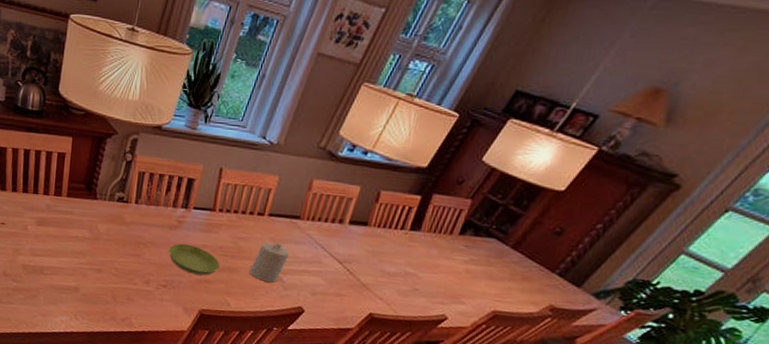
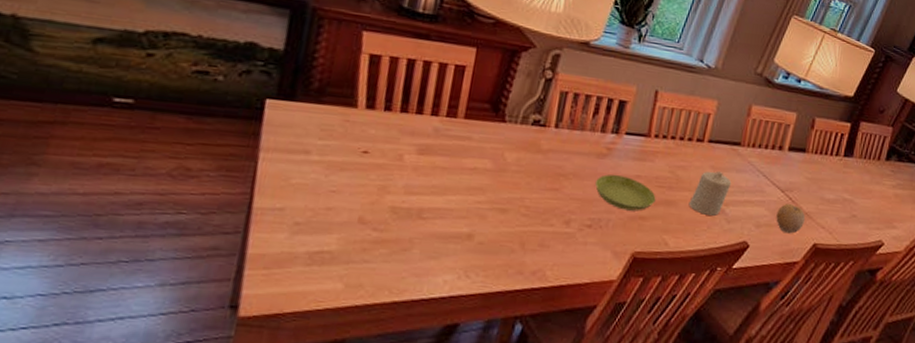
fruit: none [332,274,363,303] -> present [776,203,806,234]

